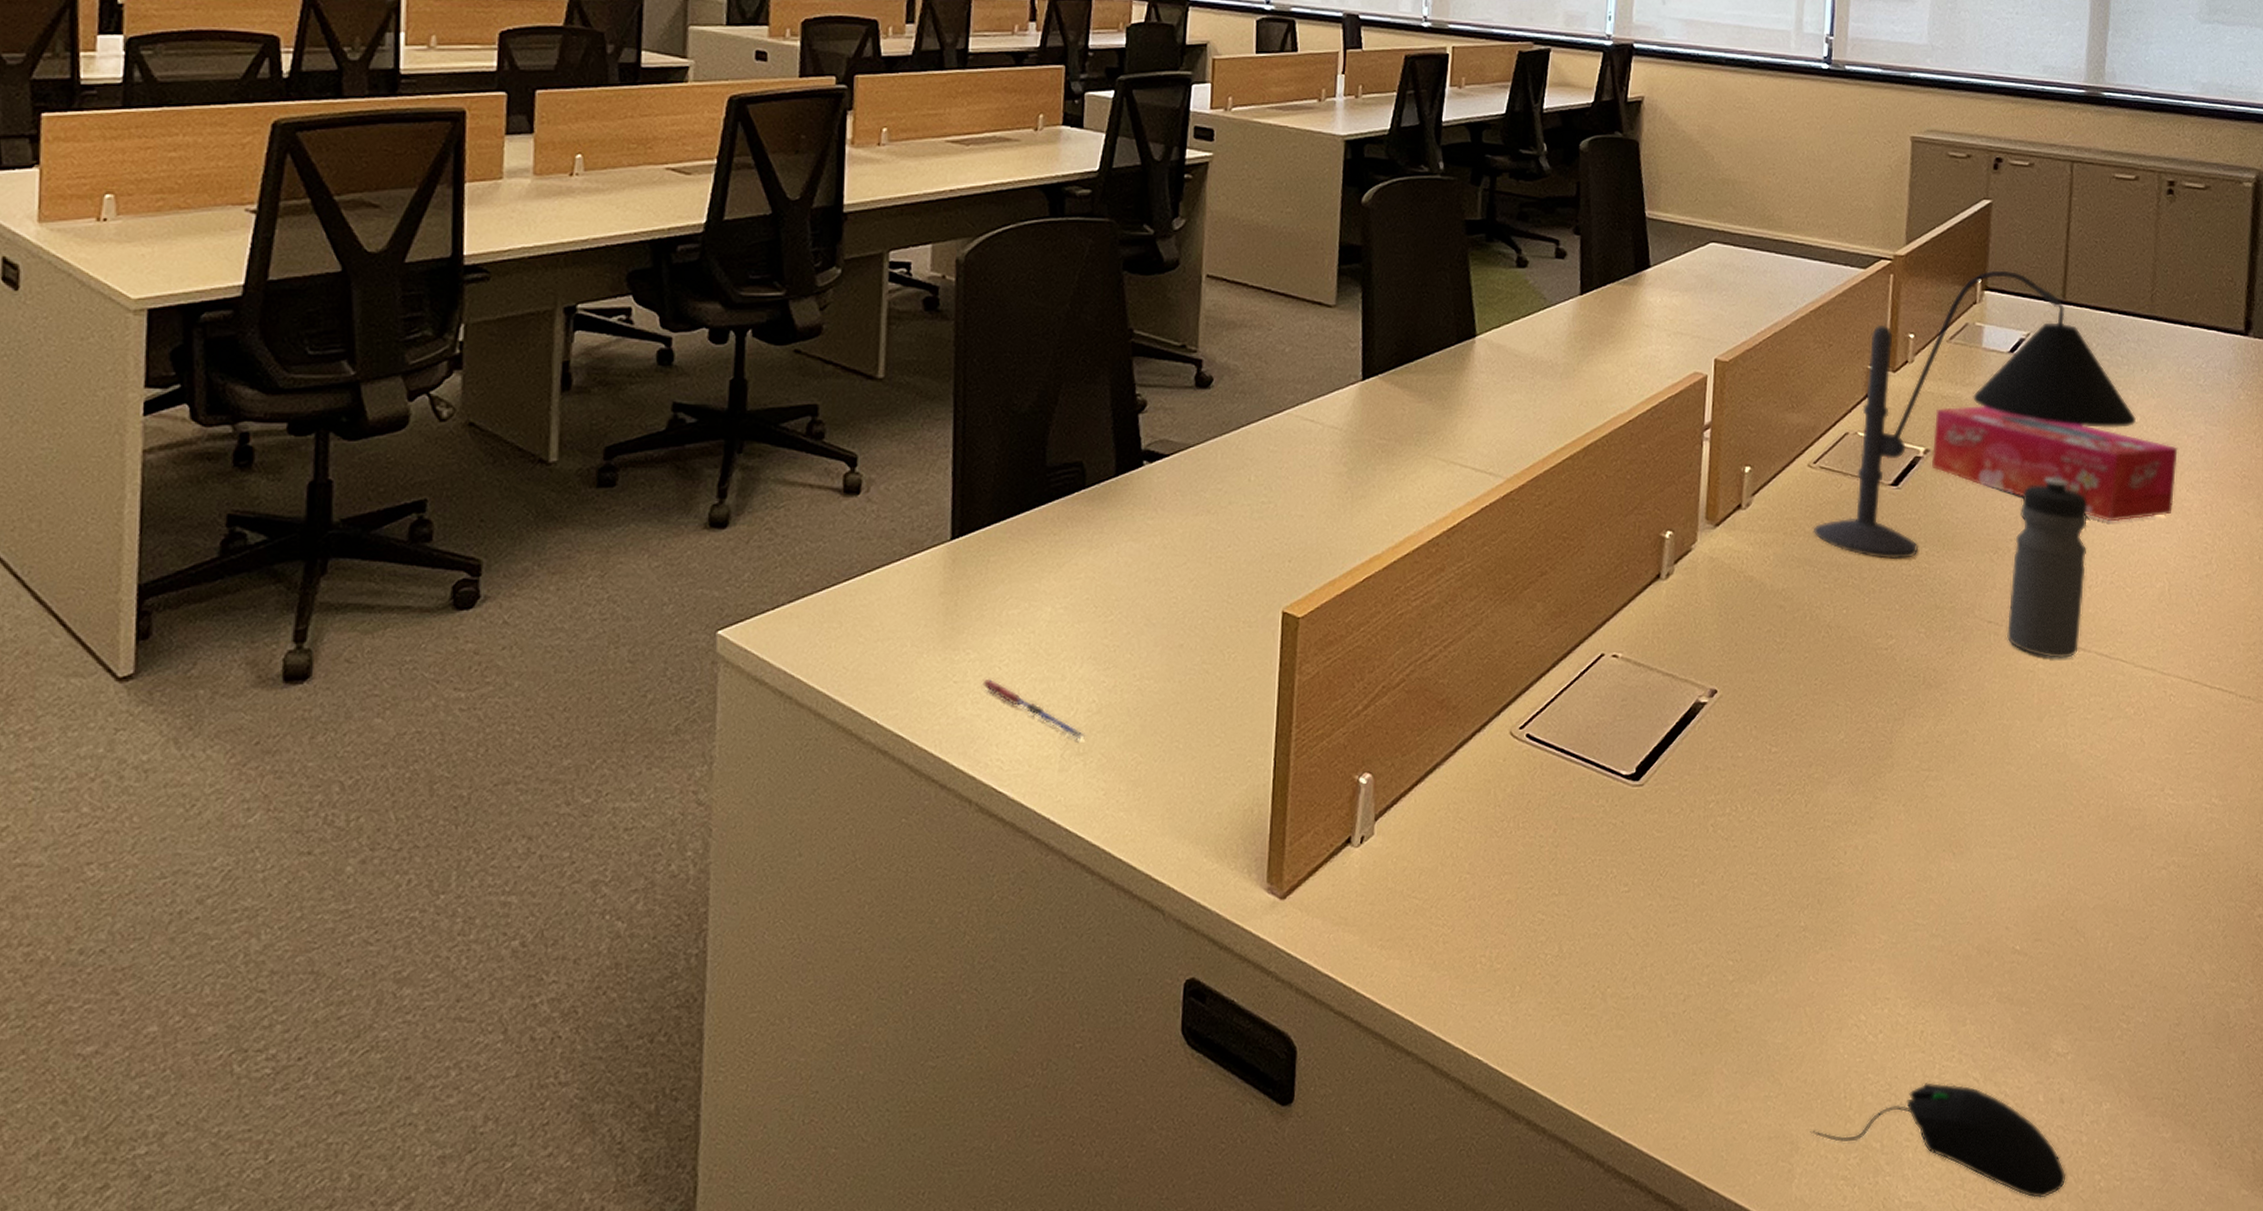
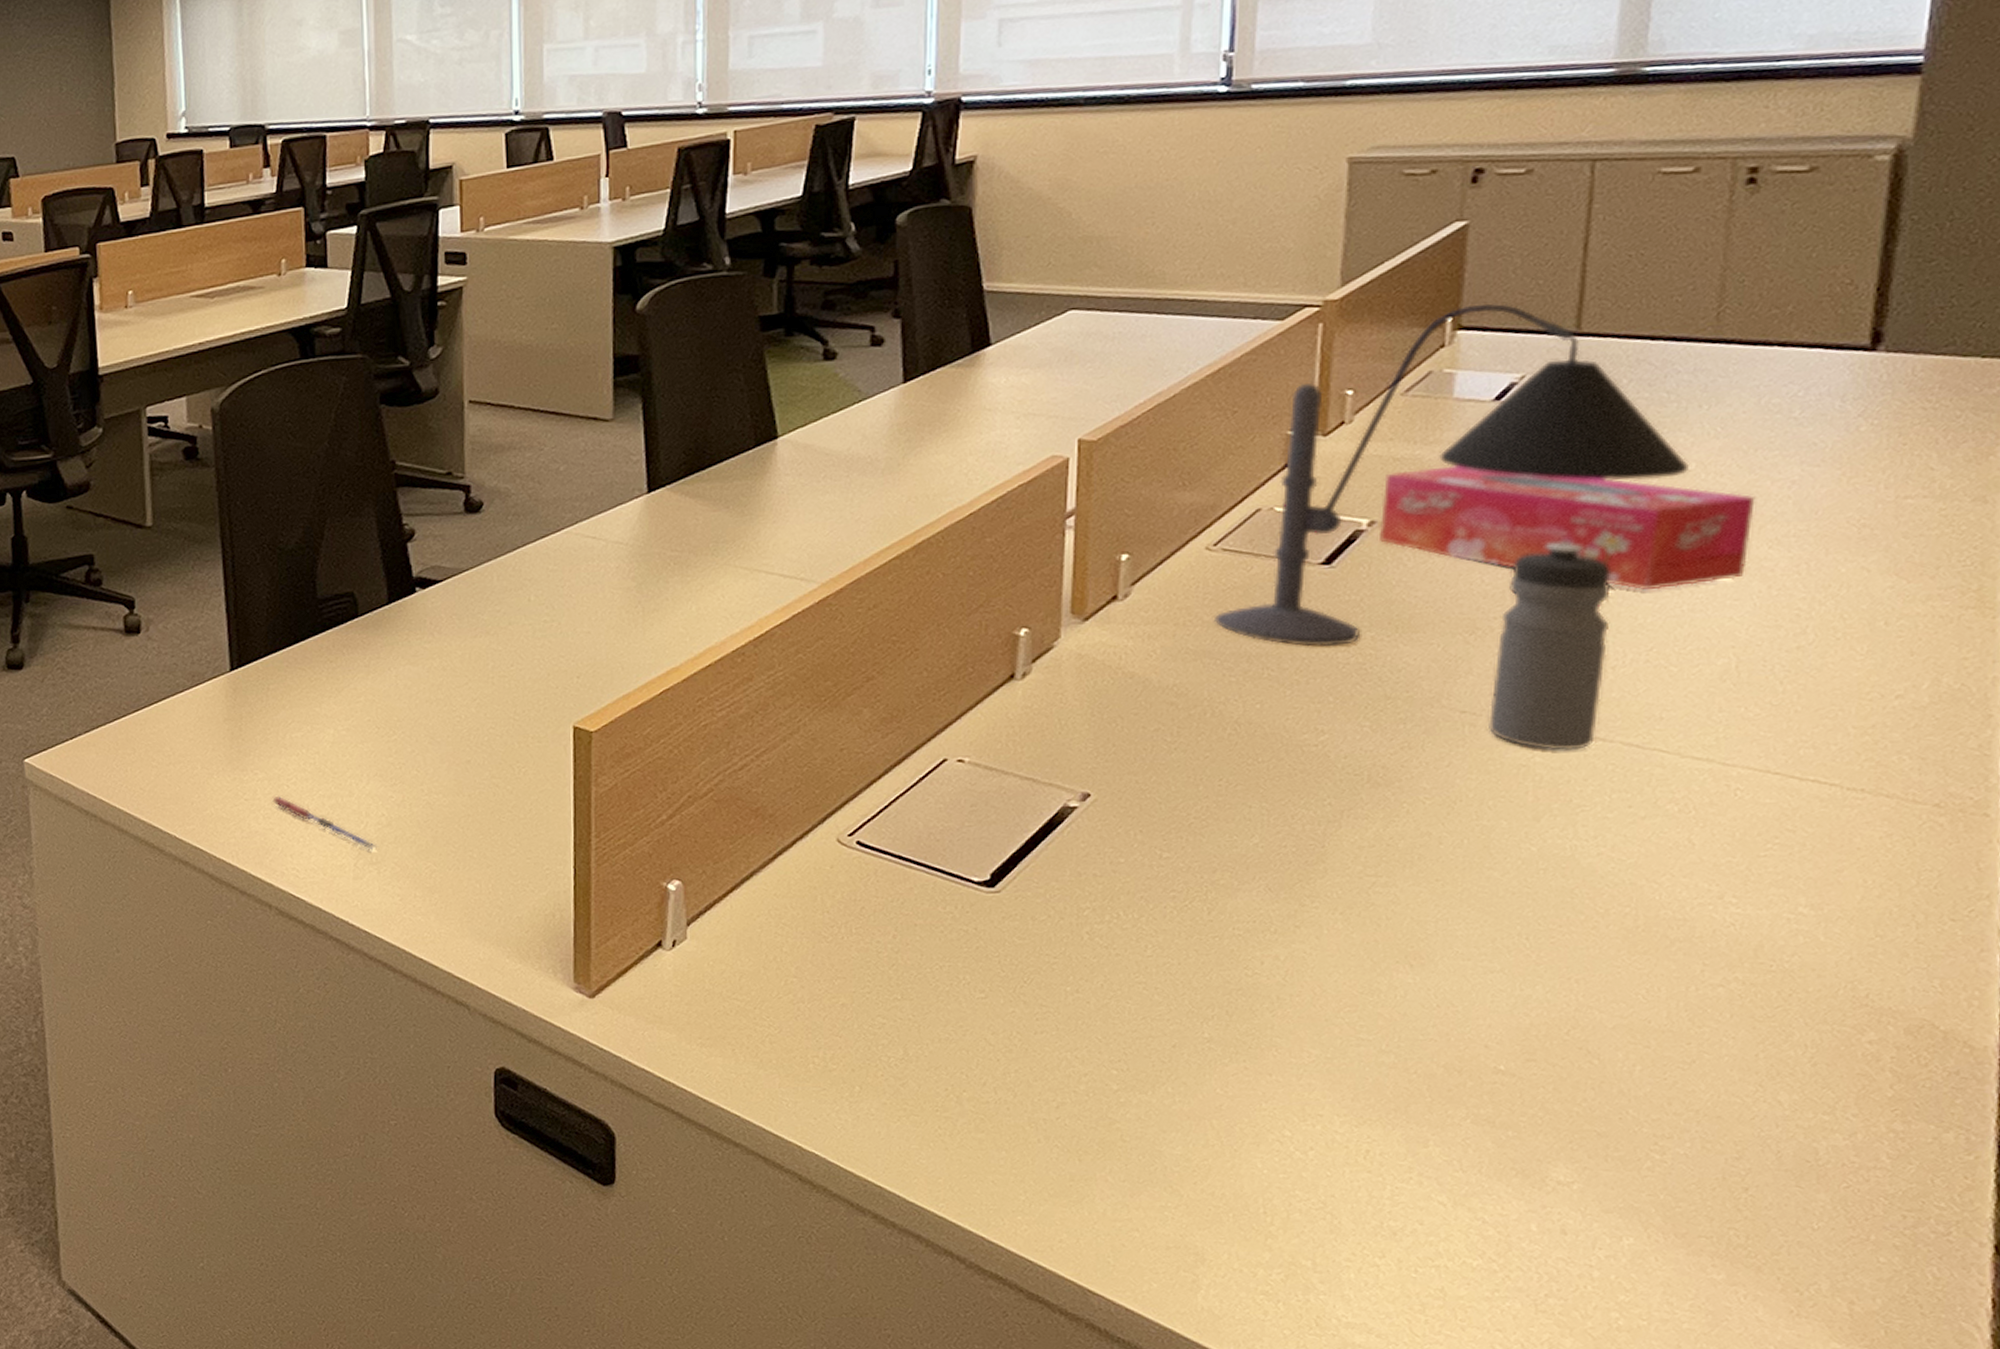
computer mouse: present [1810,1082,2066,1199] -> none [1219,1204,1569,1331]

